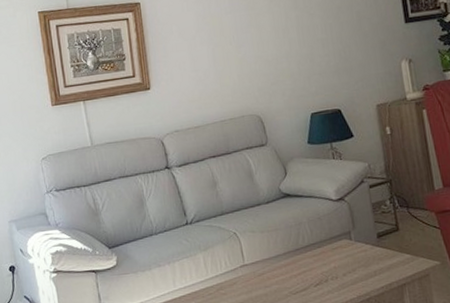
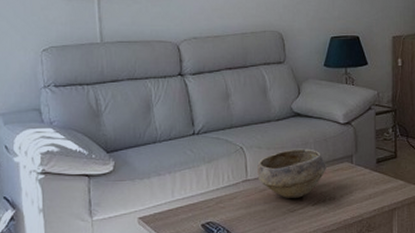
bowl: none [253,228,325,281] -> present [257,148,326,198]

